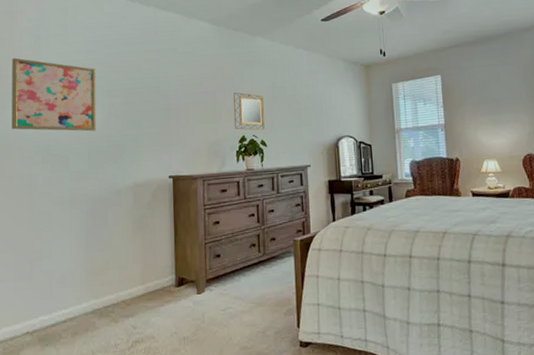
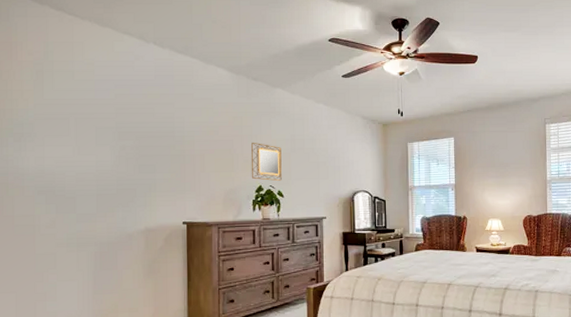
wall art: present [11,58,97,132] -> none [10,92,106,174]

